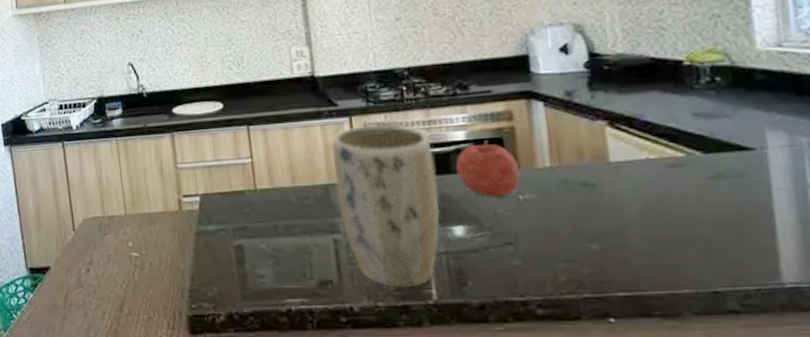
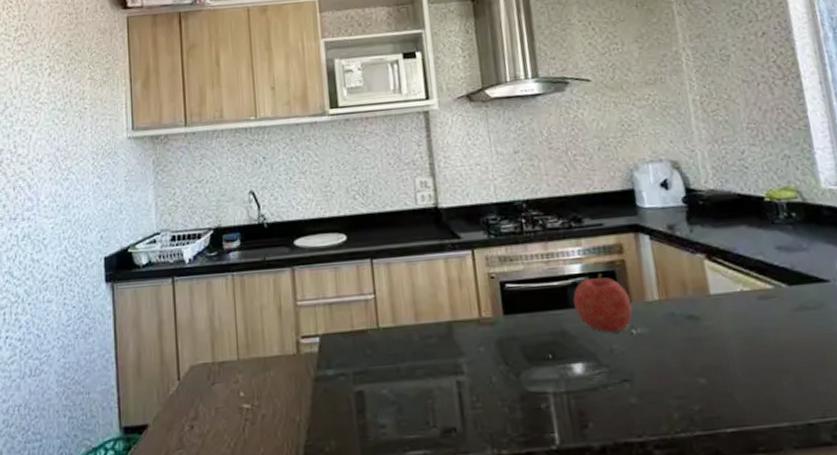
plant pot: present [331,124,440,289] -> none [454,257,561,434]

